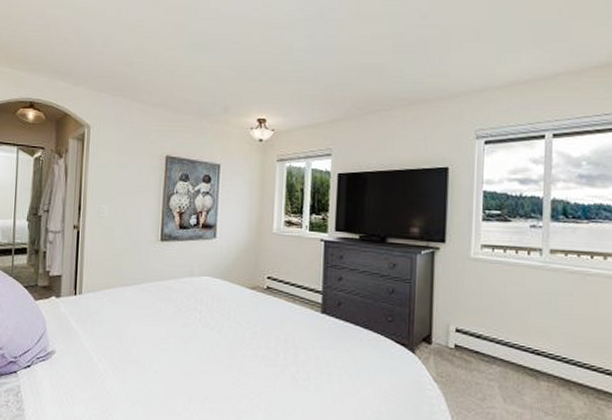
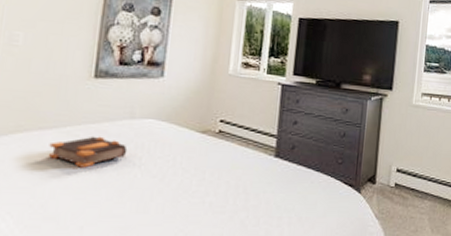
bible: none [129,291,190,320] -> present [48,136,128,168]

